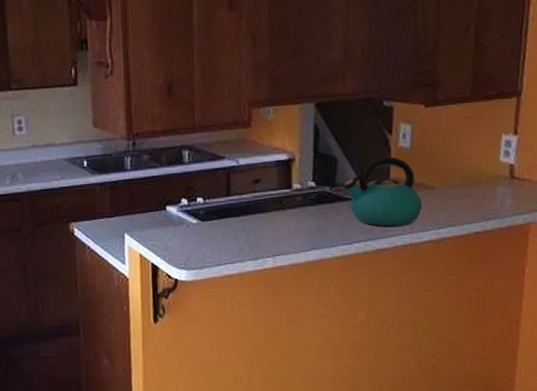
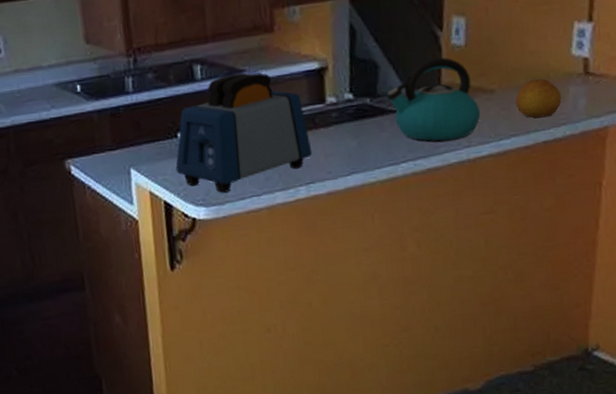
toaster: none [163,159,279,260] -> present [175,72,313,194]
fruit: none [452,179,491,212] -> present [515,78,562,118]

